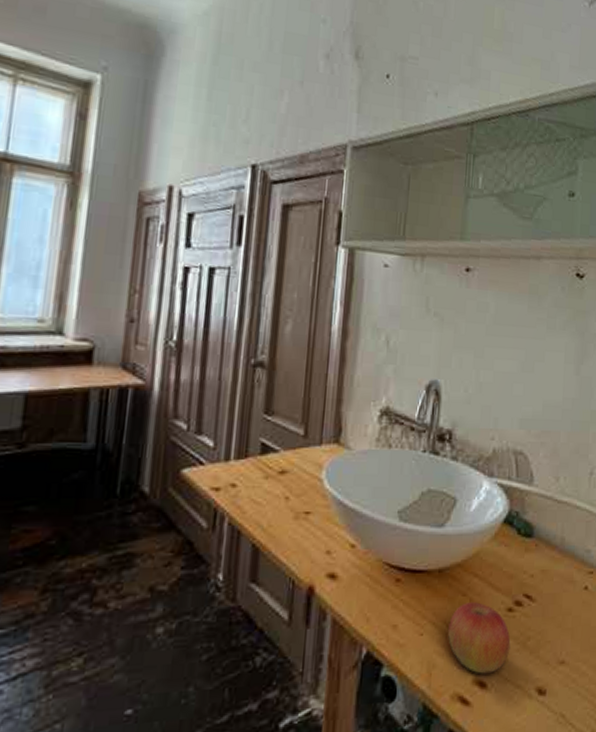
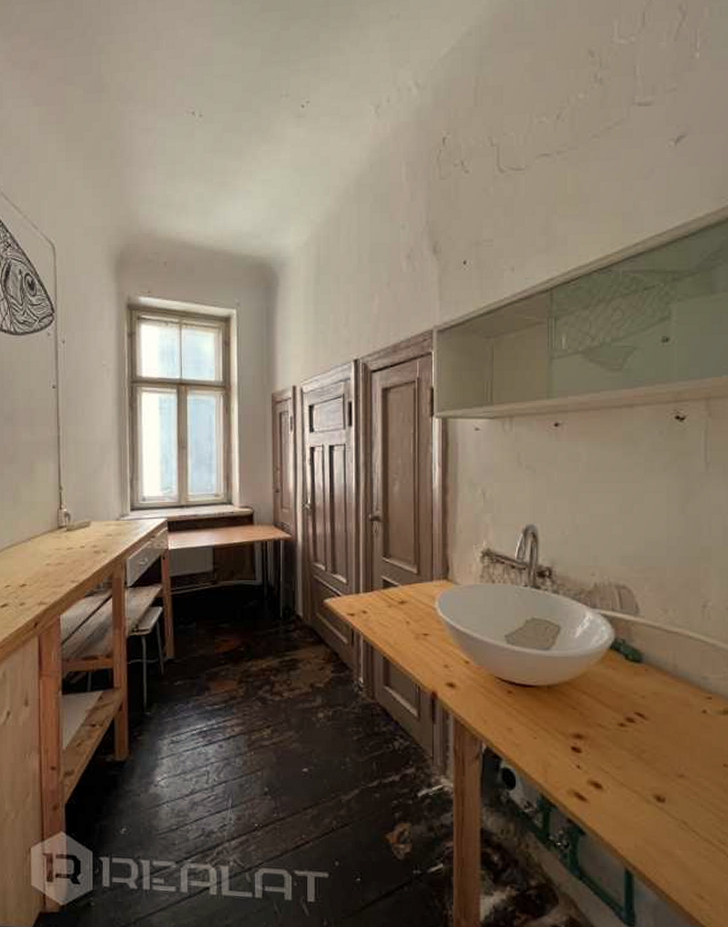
apple: present [448,602,511,674] -> none [561,715,624,777]

